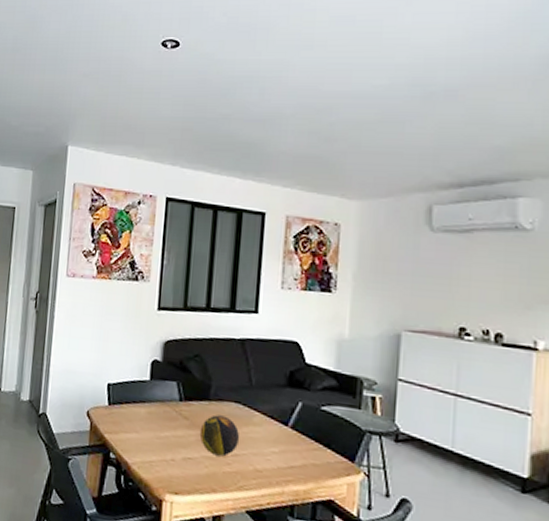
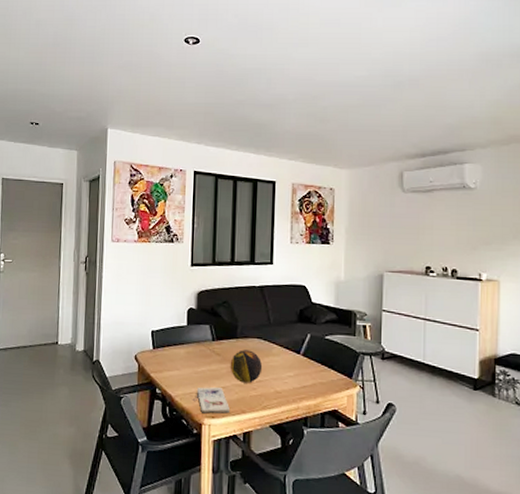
paperback book: none [153,455,198,491] -> present [193,386,231,414]

